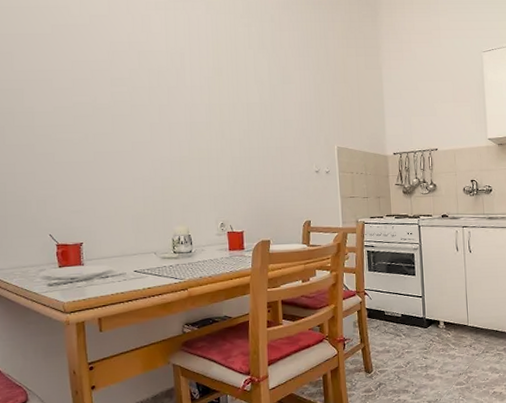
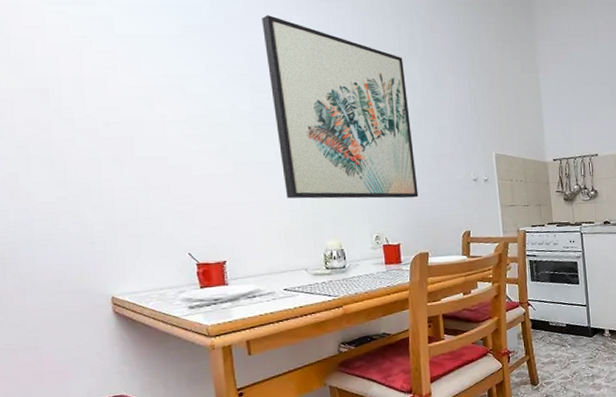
wall art: none [124,15,263,188] -> present [262,15,419,199]

